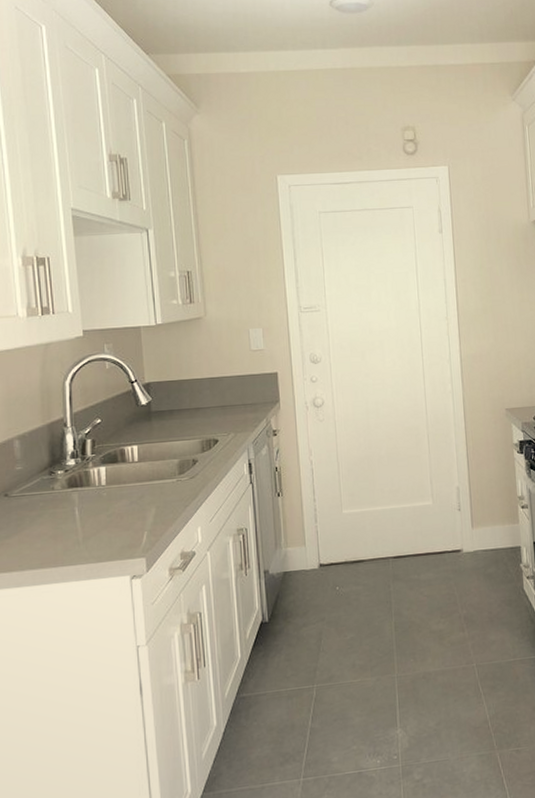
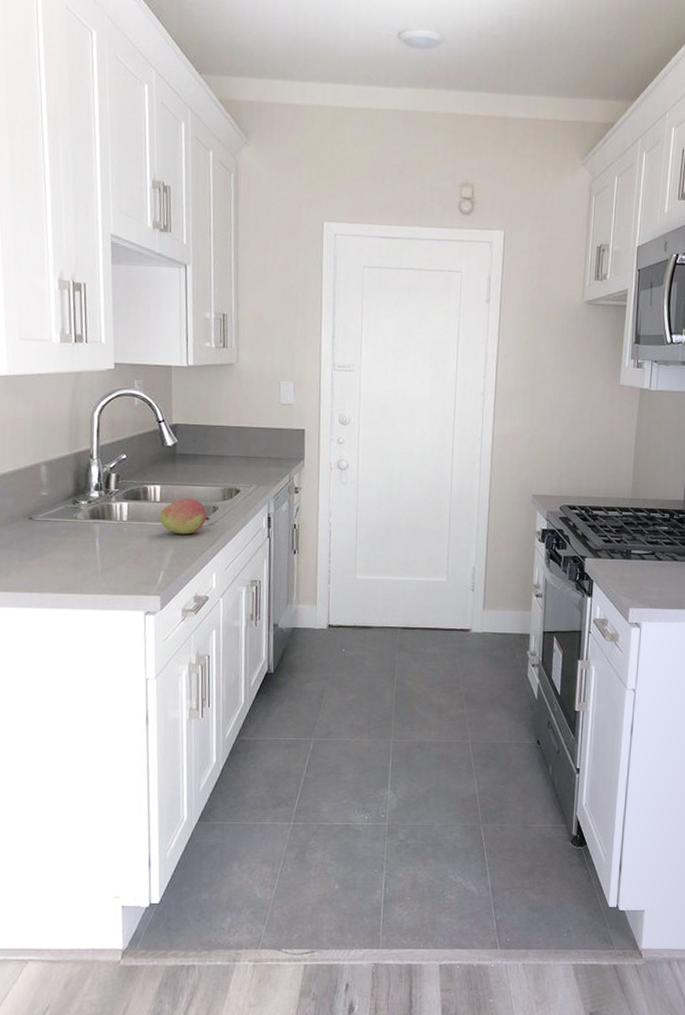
fruit: none [138,453,191,492] -> present [159,497,210,535]

